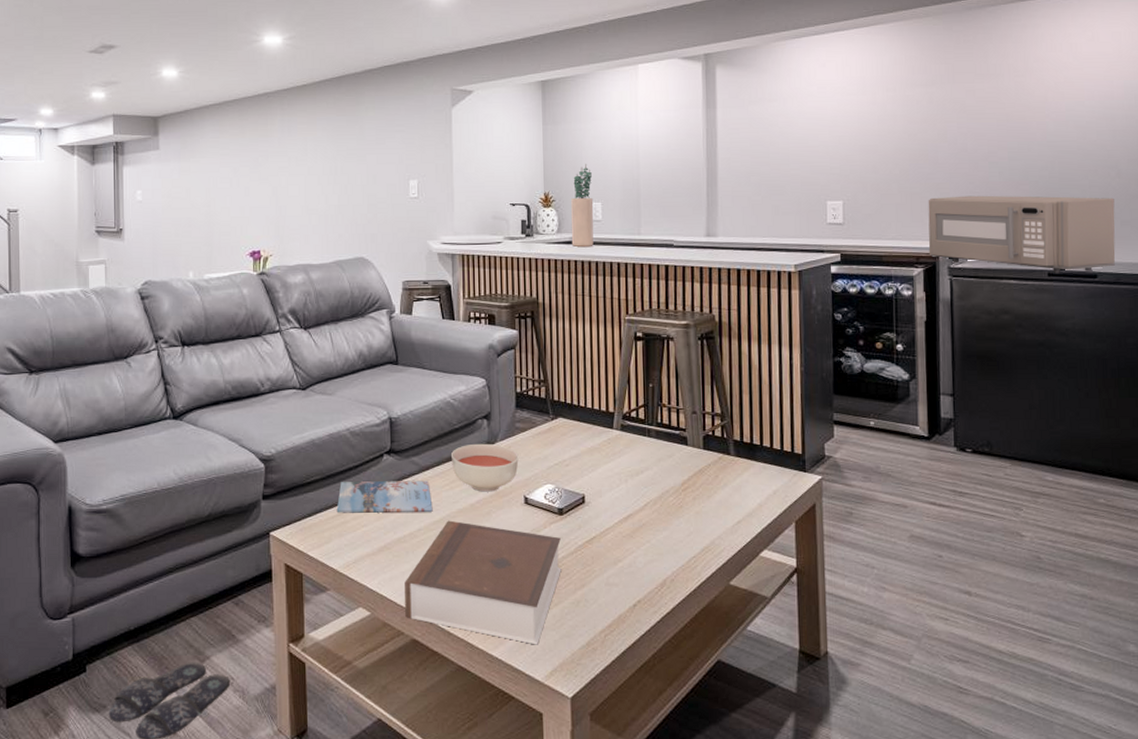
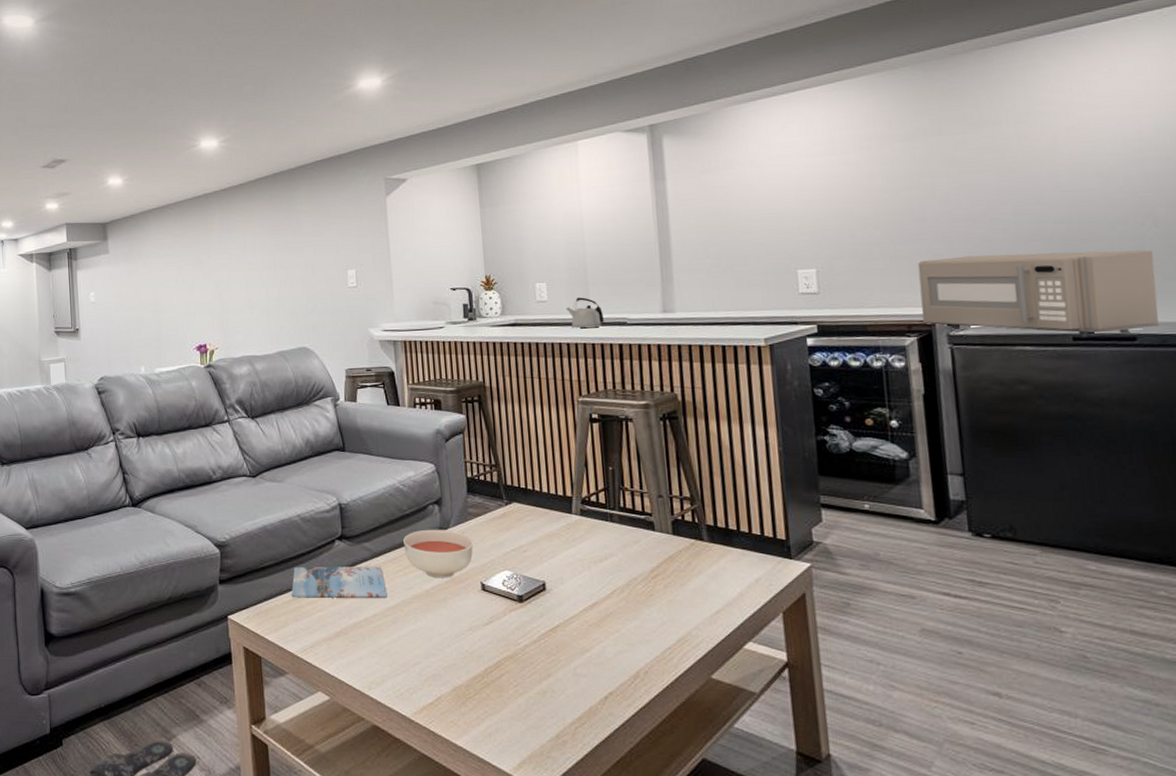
book: present [405,520,562,645] -> none [362,606,525,736]
vase: present [570,164,594,247] -> none [513,245,540,329]
kettle: none [618,218,653,249] -> present [565,297,604,329]

